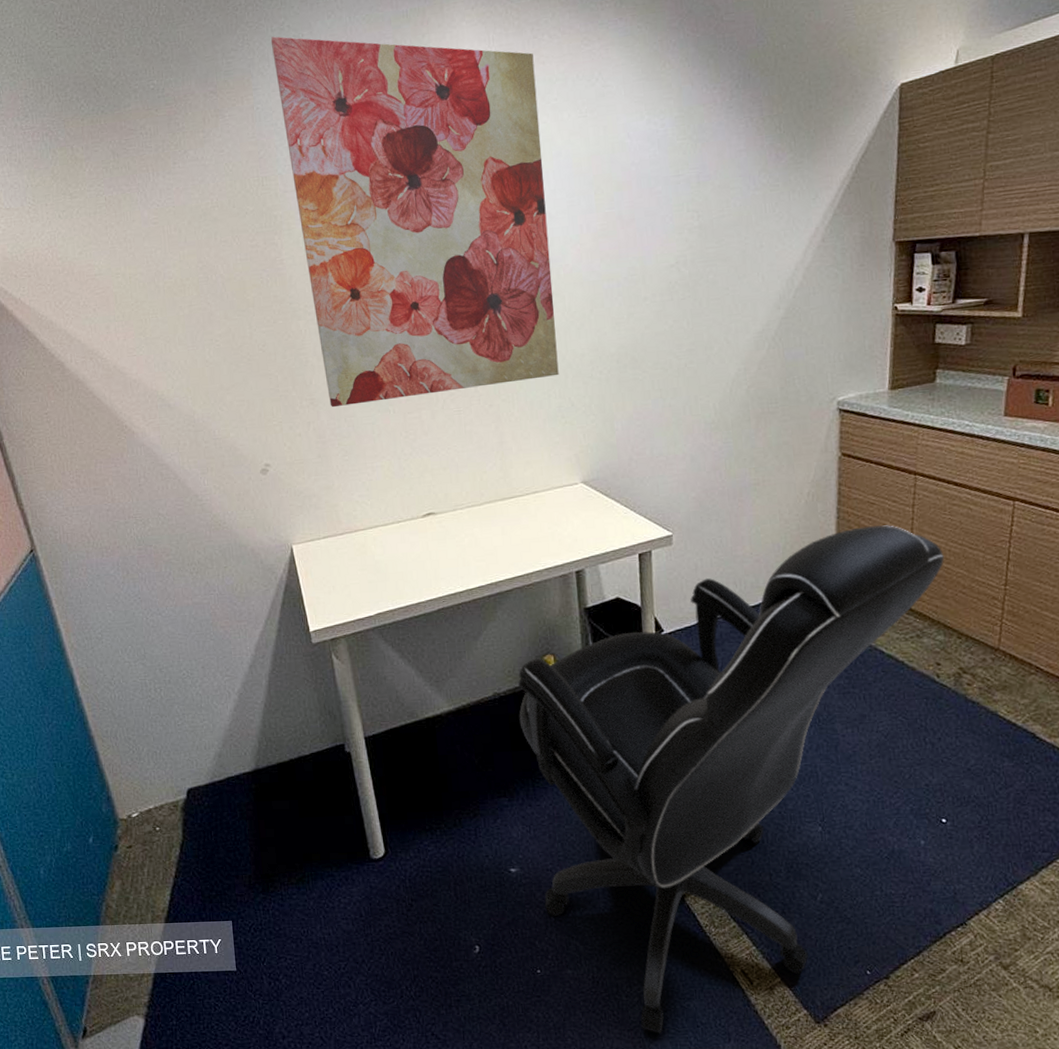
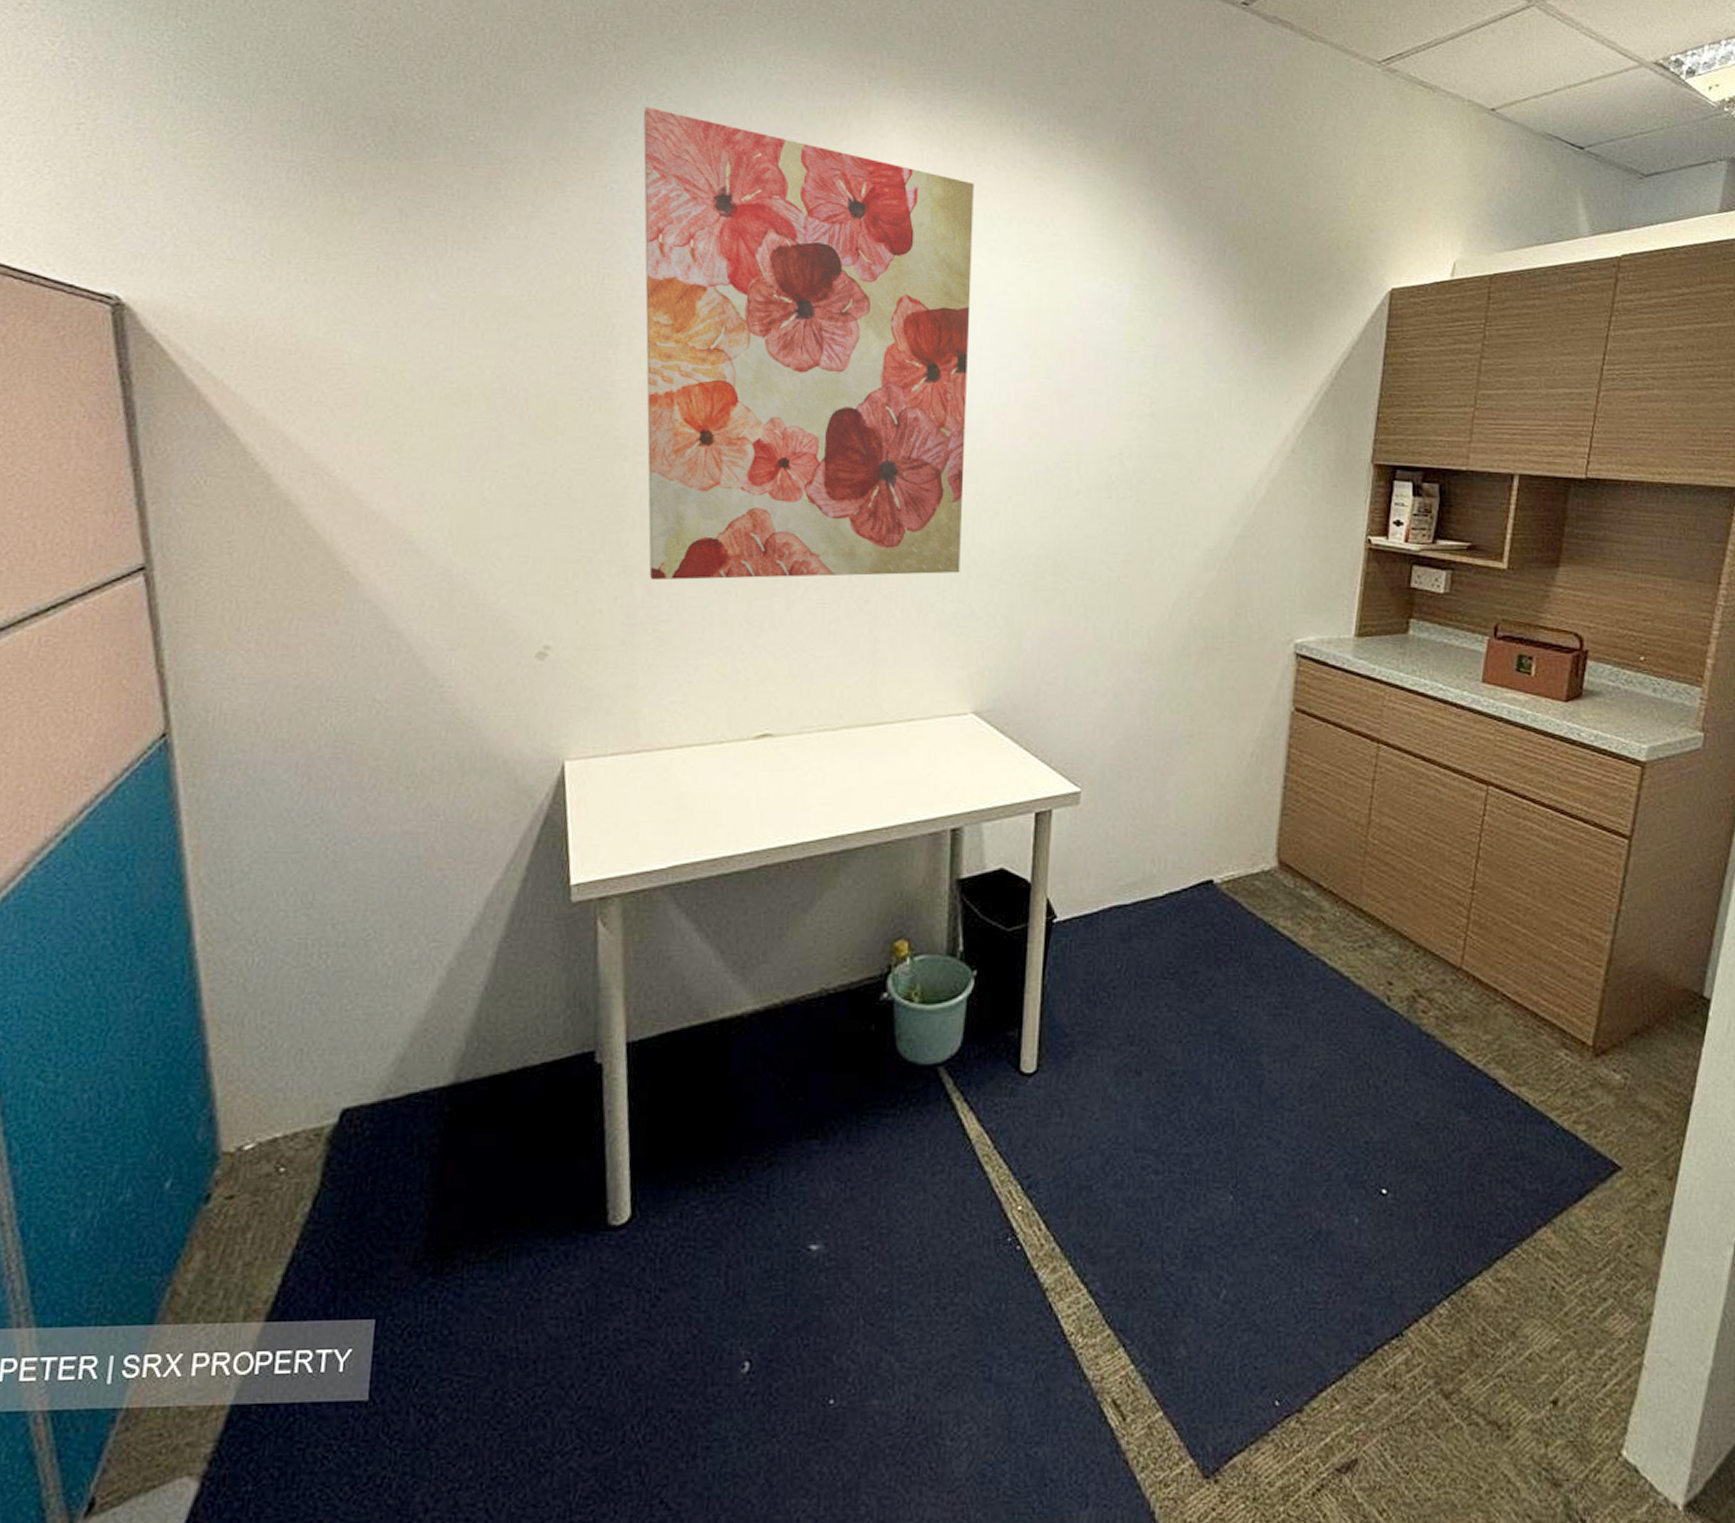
office chair: present [518,524,944,1033] -> none [850,800,1405,1496]

